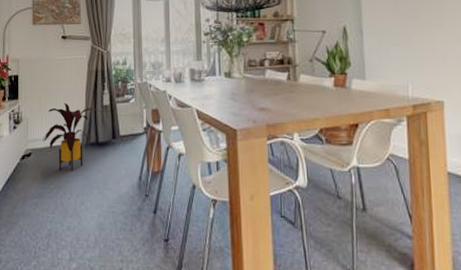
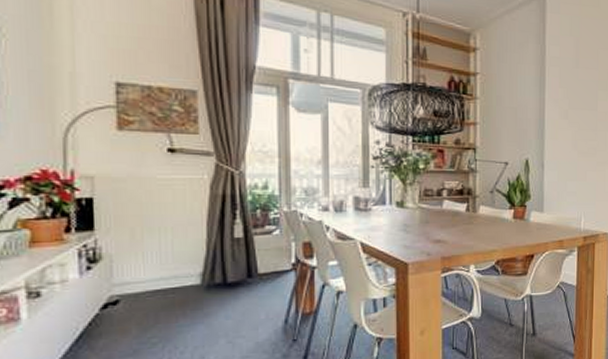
house plant: present [43,102,101,172] -> none [138,234,230,320]

